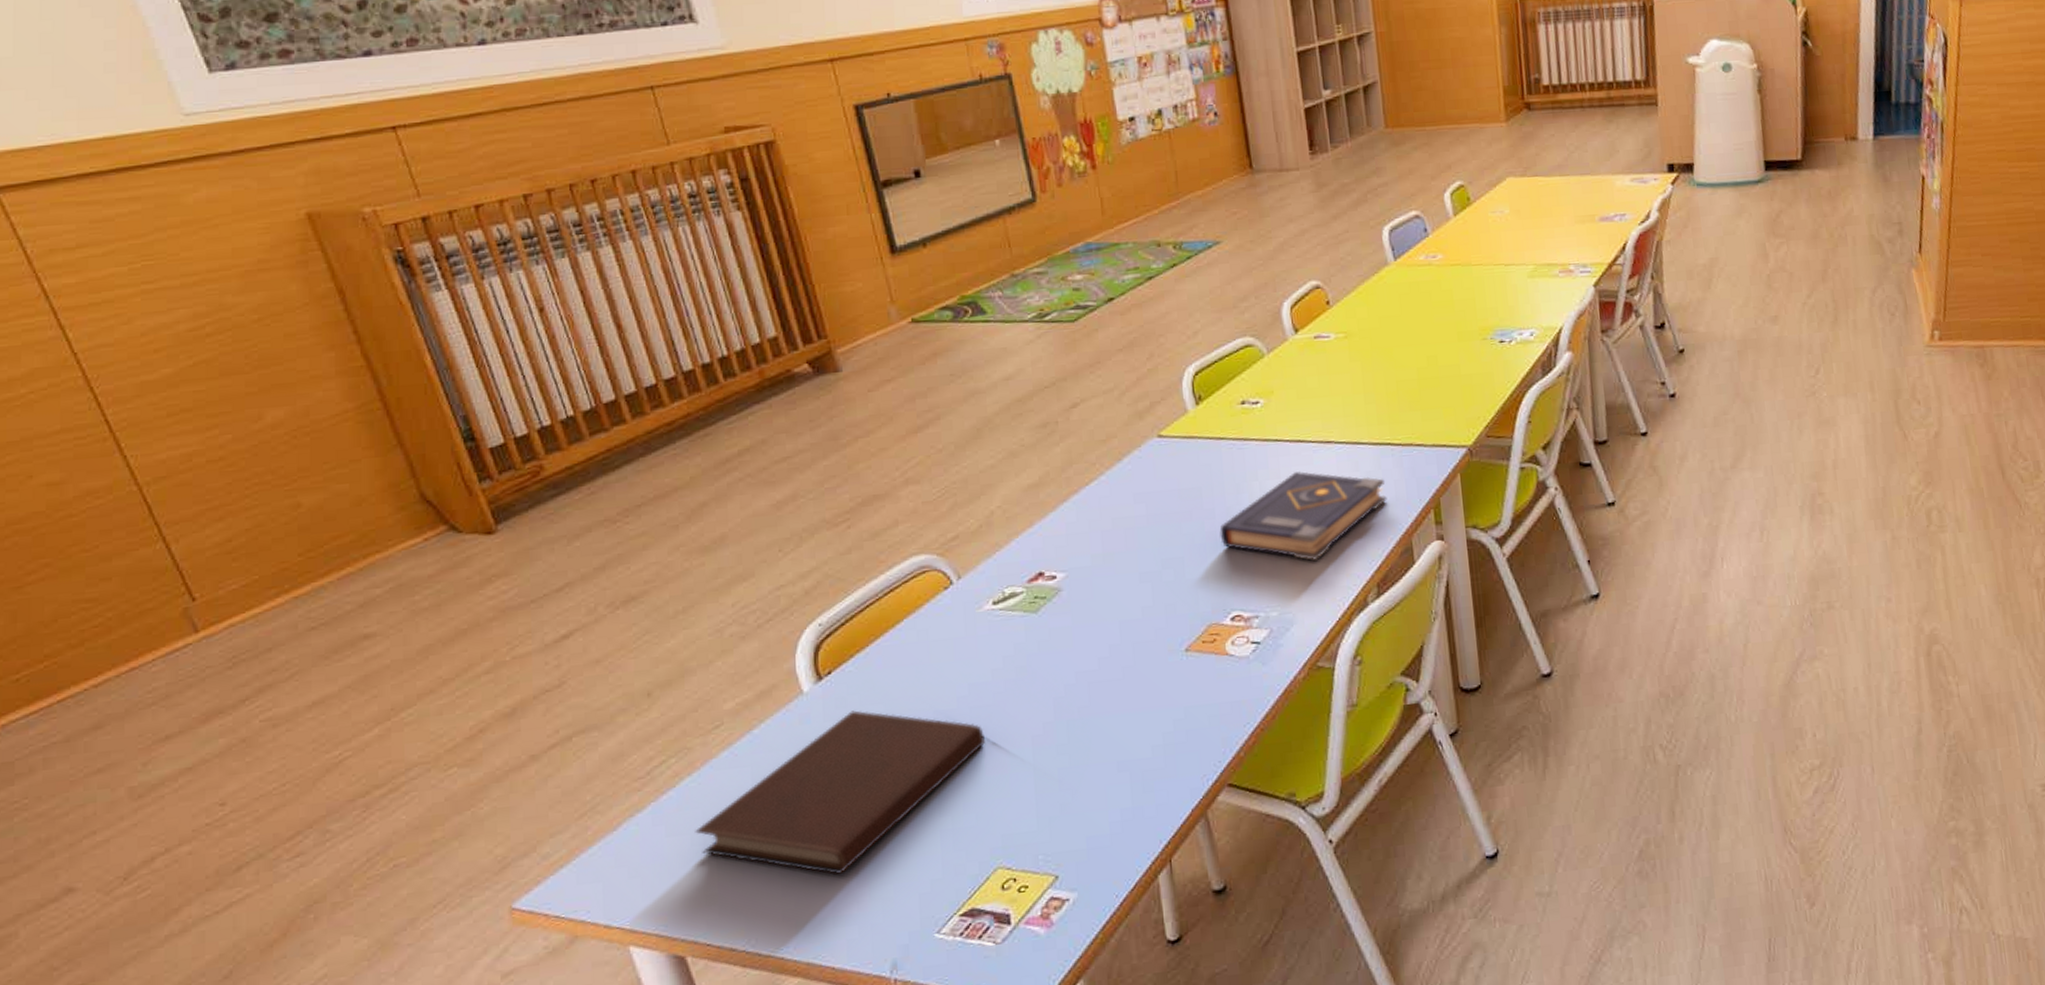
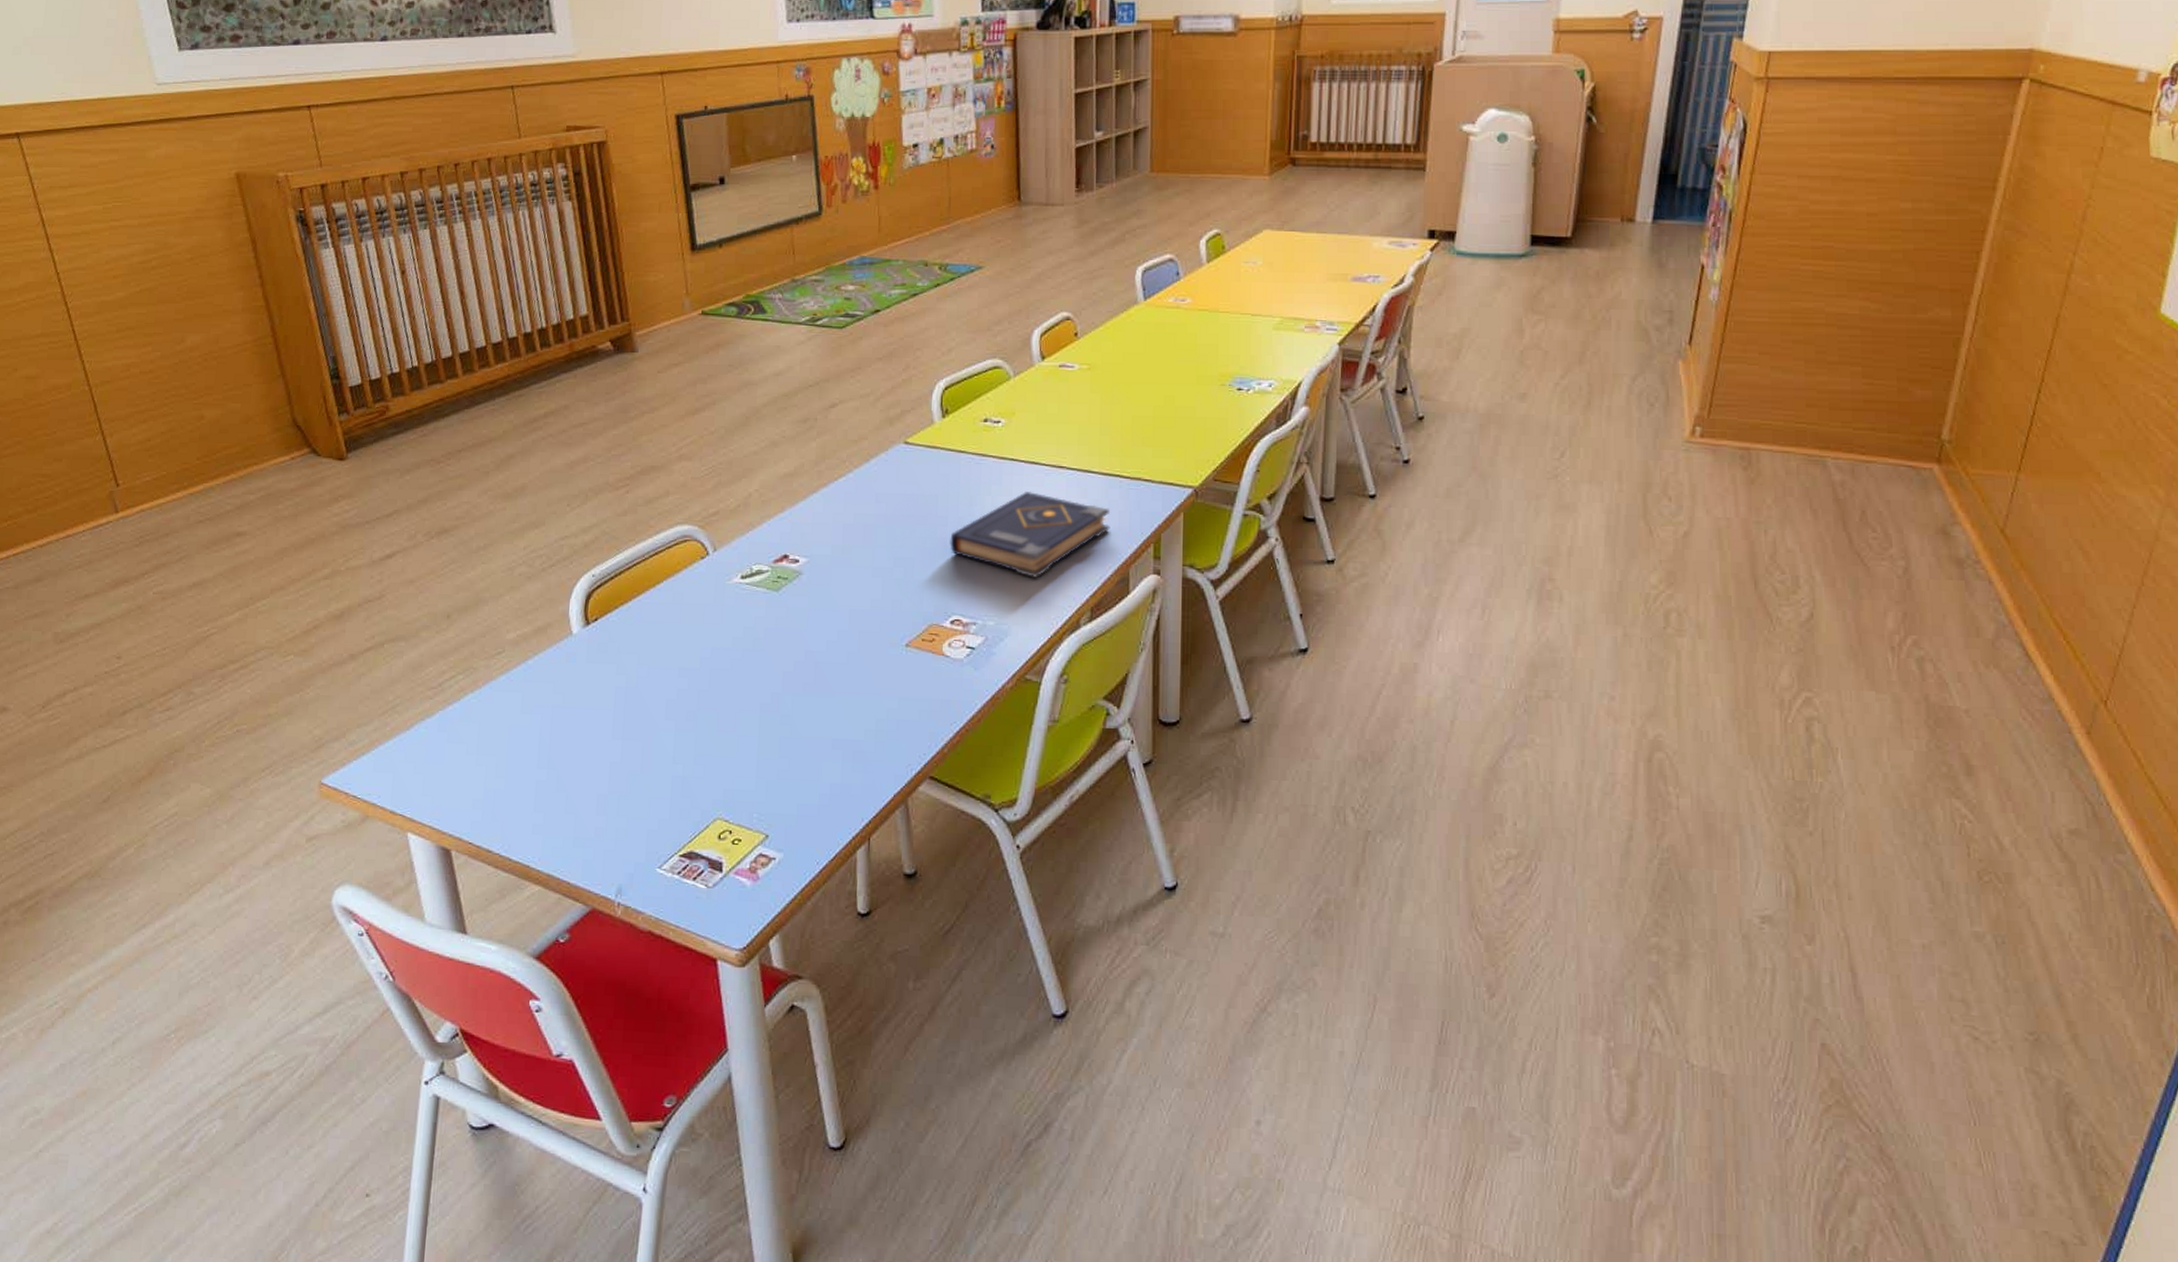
notebook: present [695,710,985,874] -> none [471,656,720,800]

